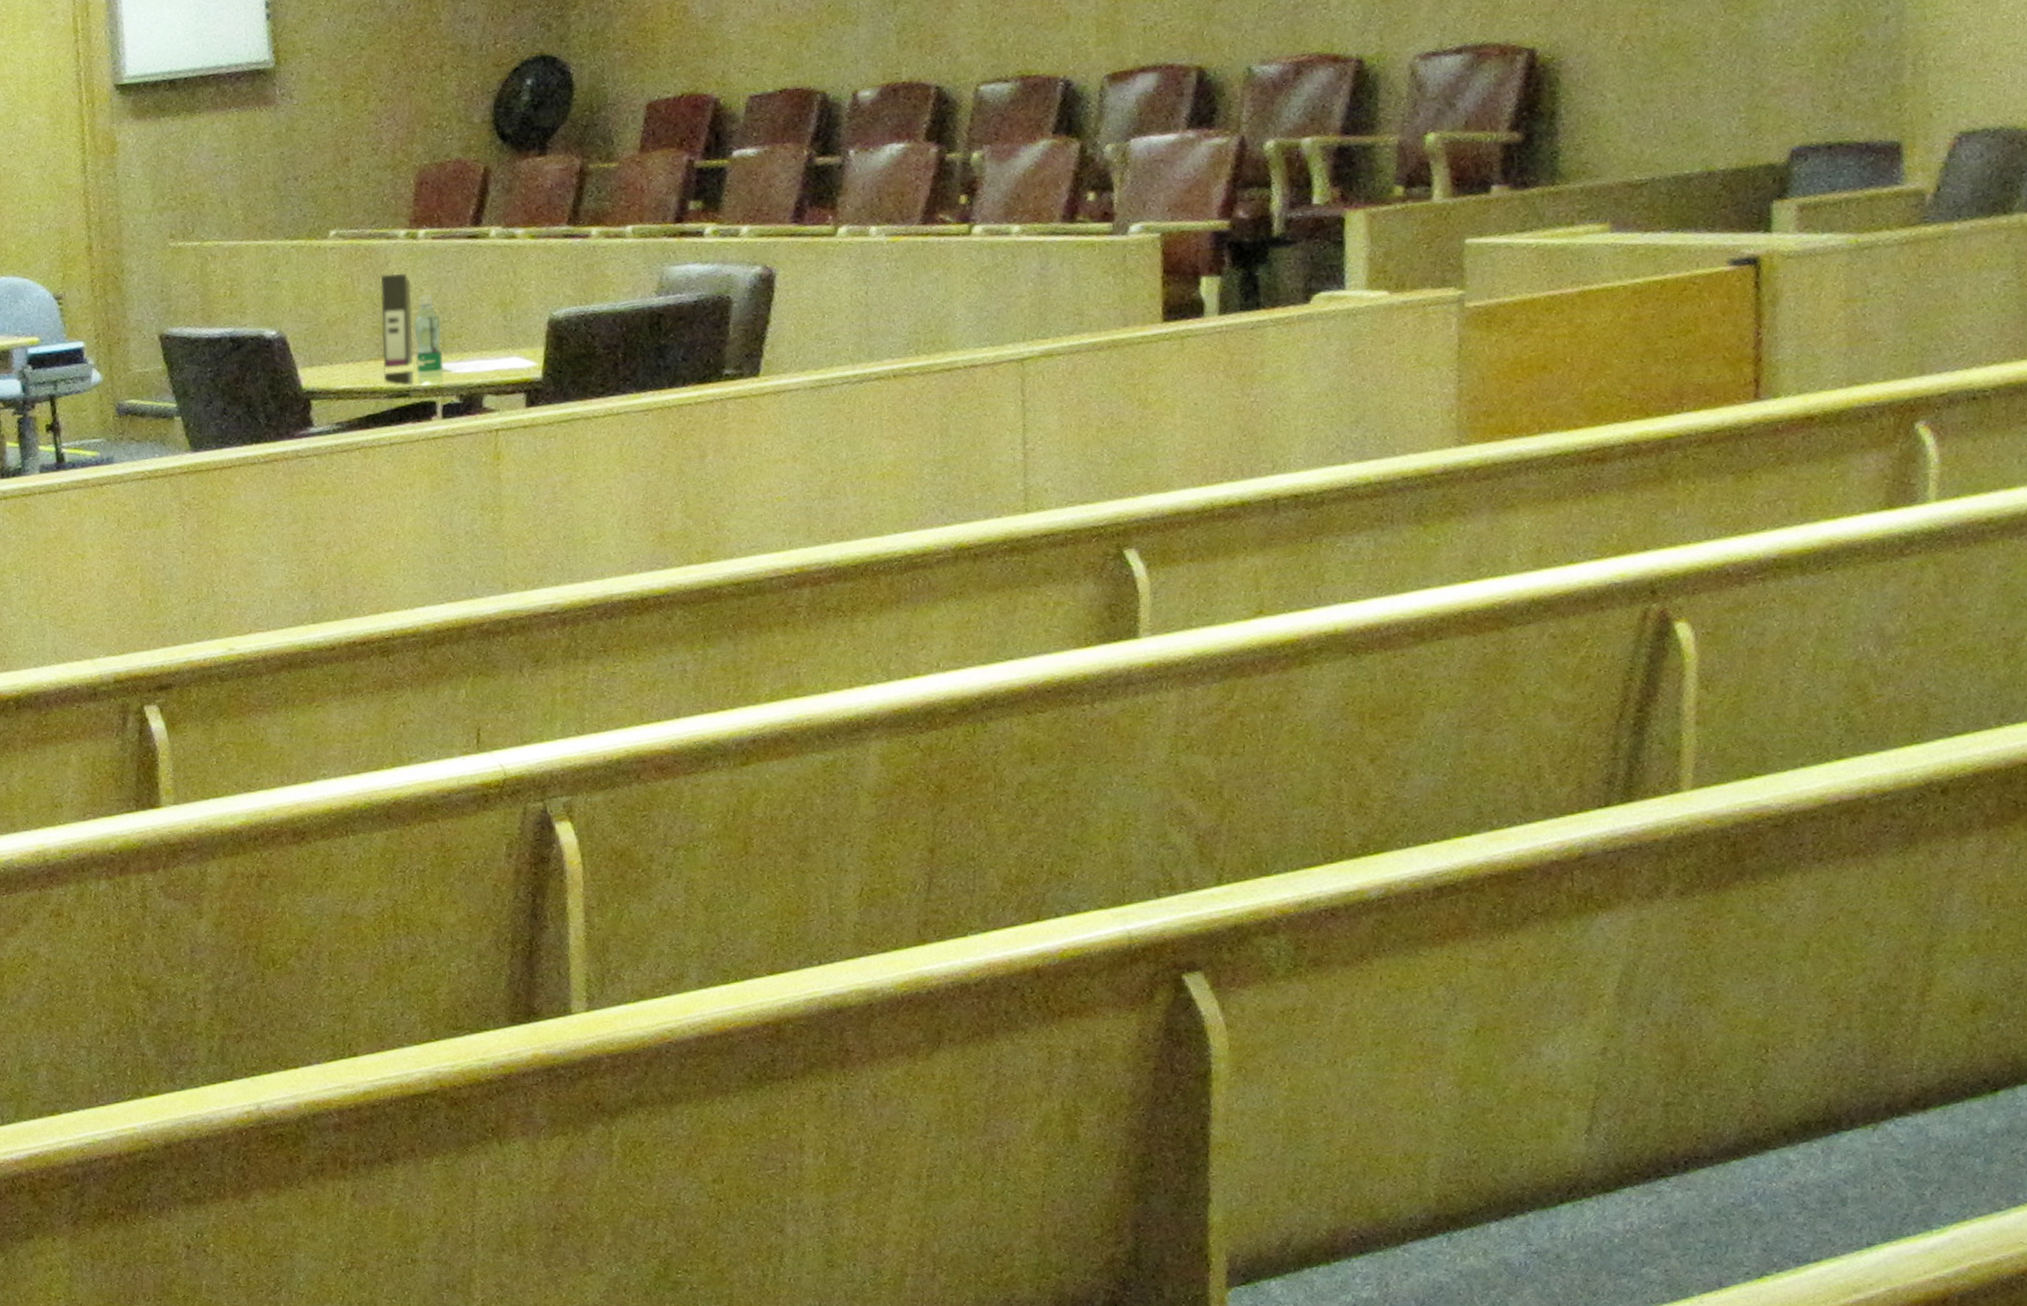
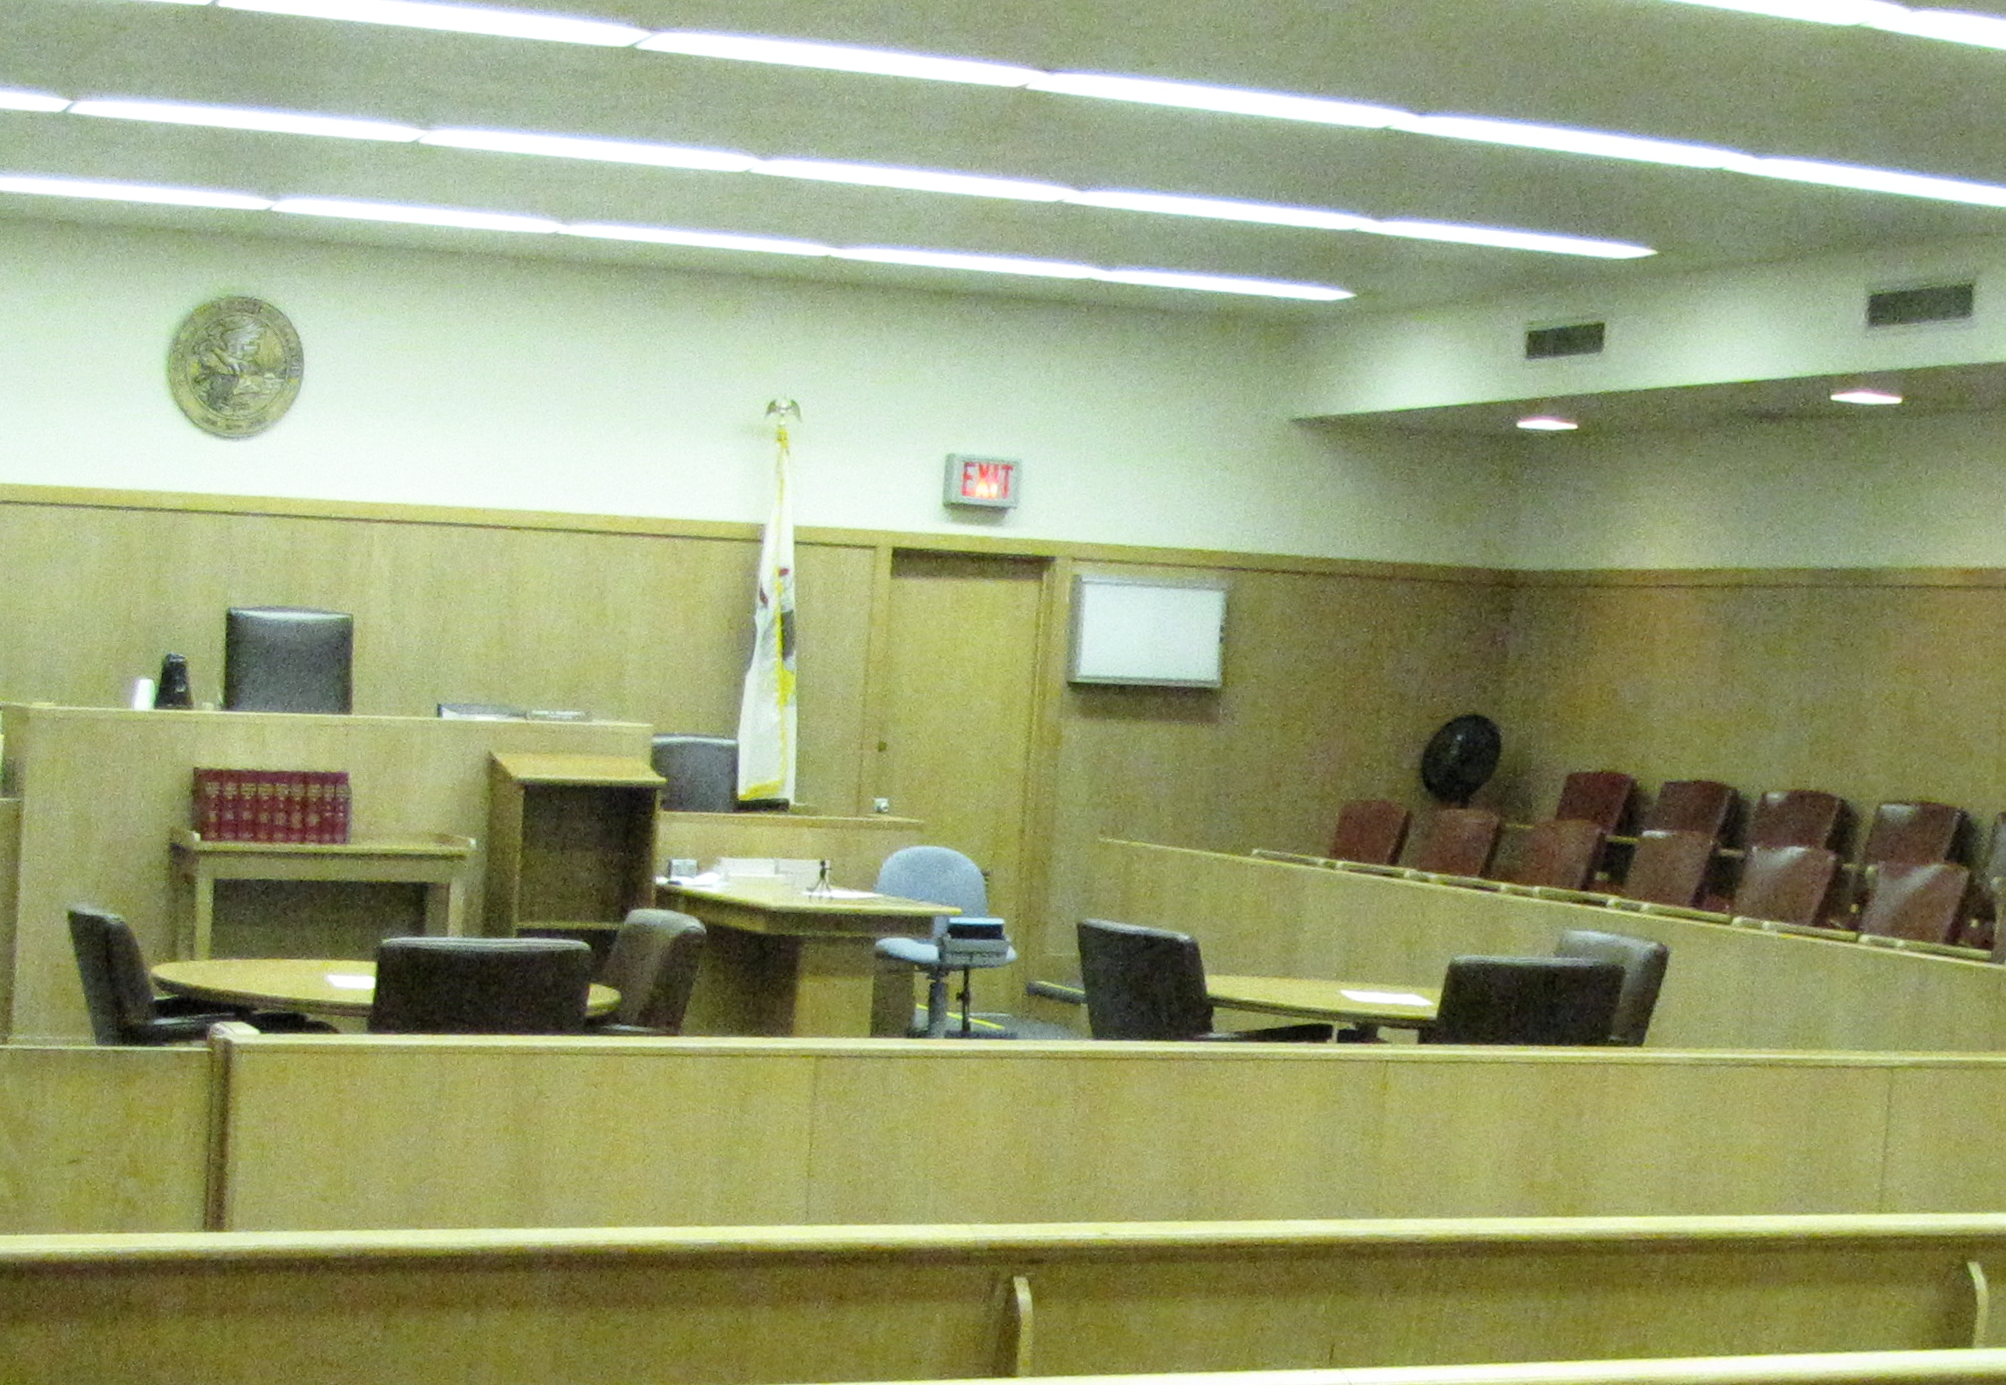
binder: present [380,273,415,400] -> none [1284,898,1324,1019]
bottle: present [414,294,444,387] -> none [1318,923,1347,1010]

